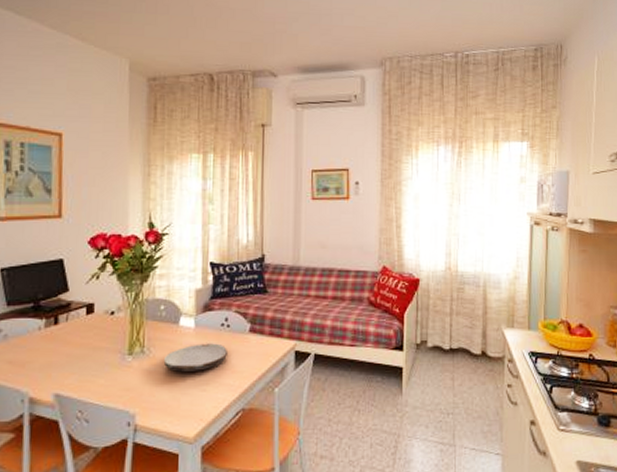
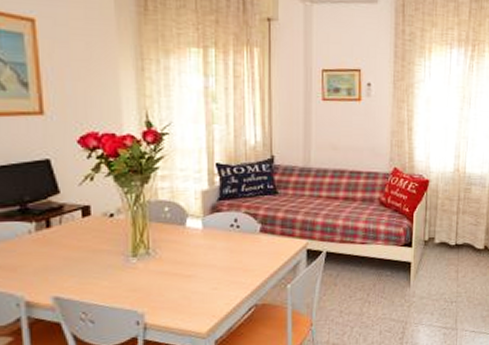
plate: present [163,343,229,372] -> none [170,243,239,272]

